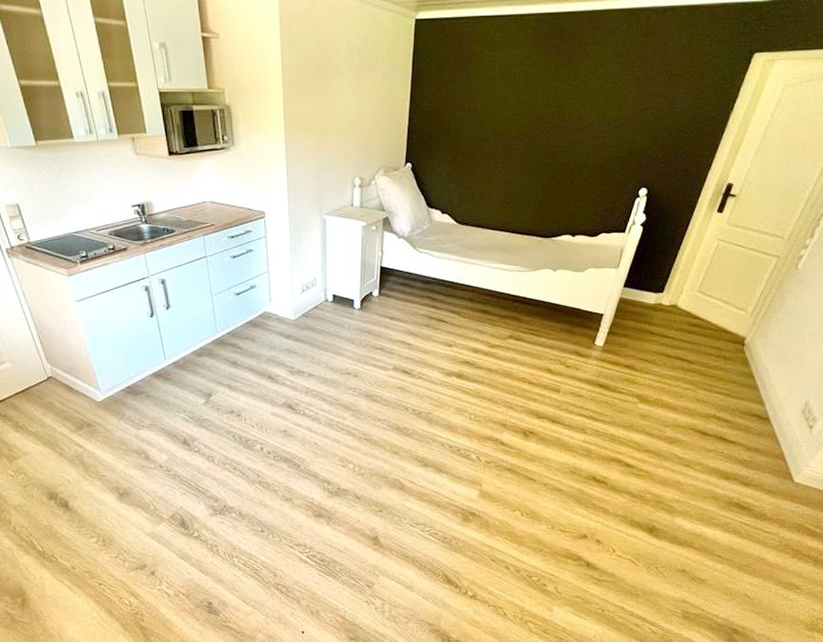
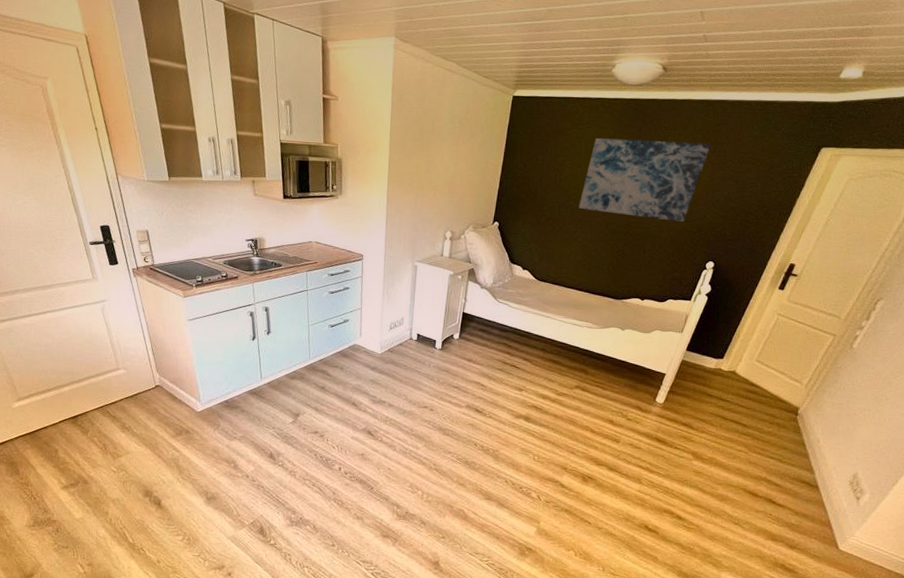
wall art: none [497,57,635,147] -> present [578,138,711,222]

